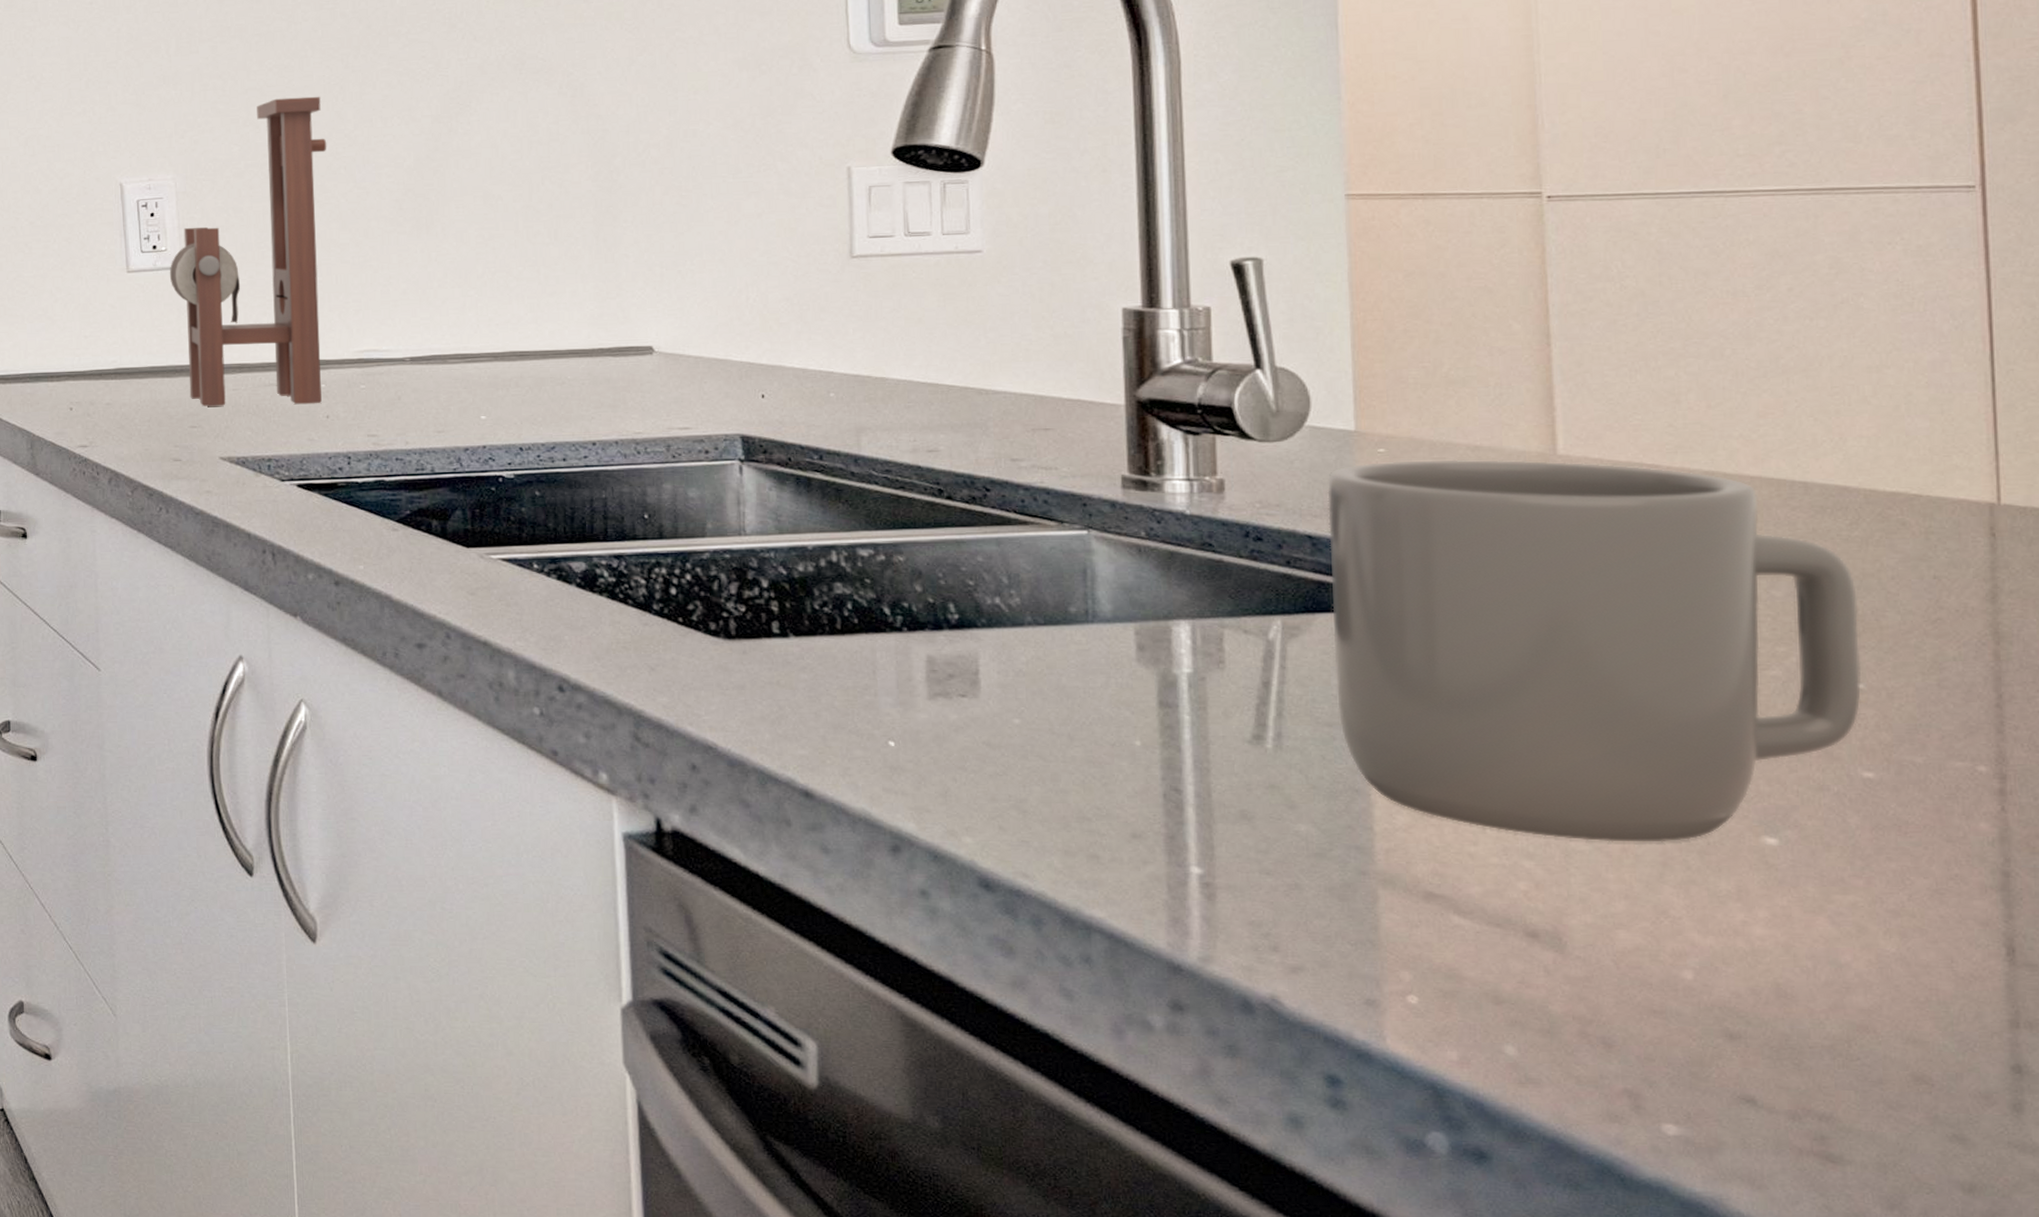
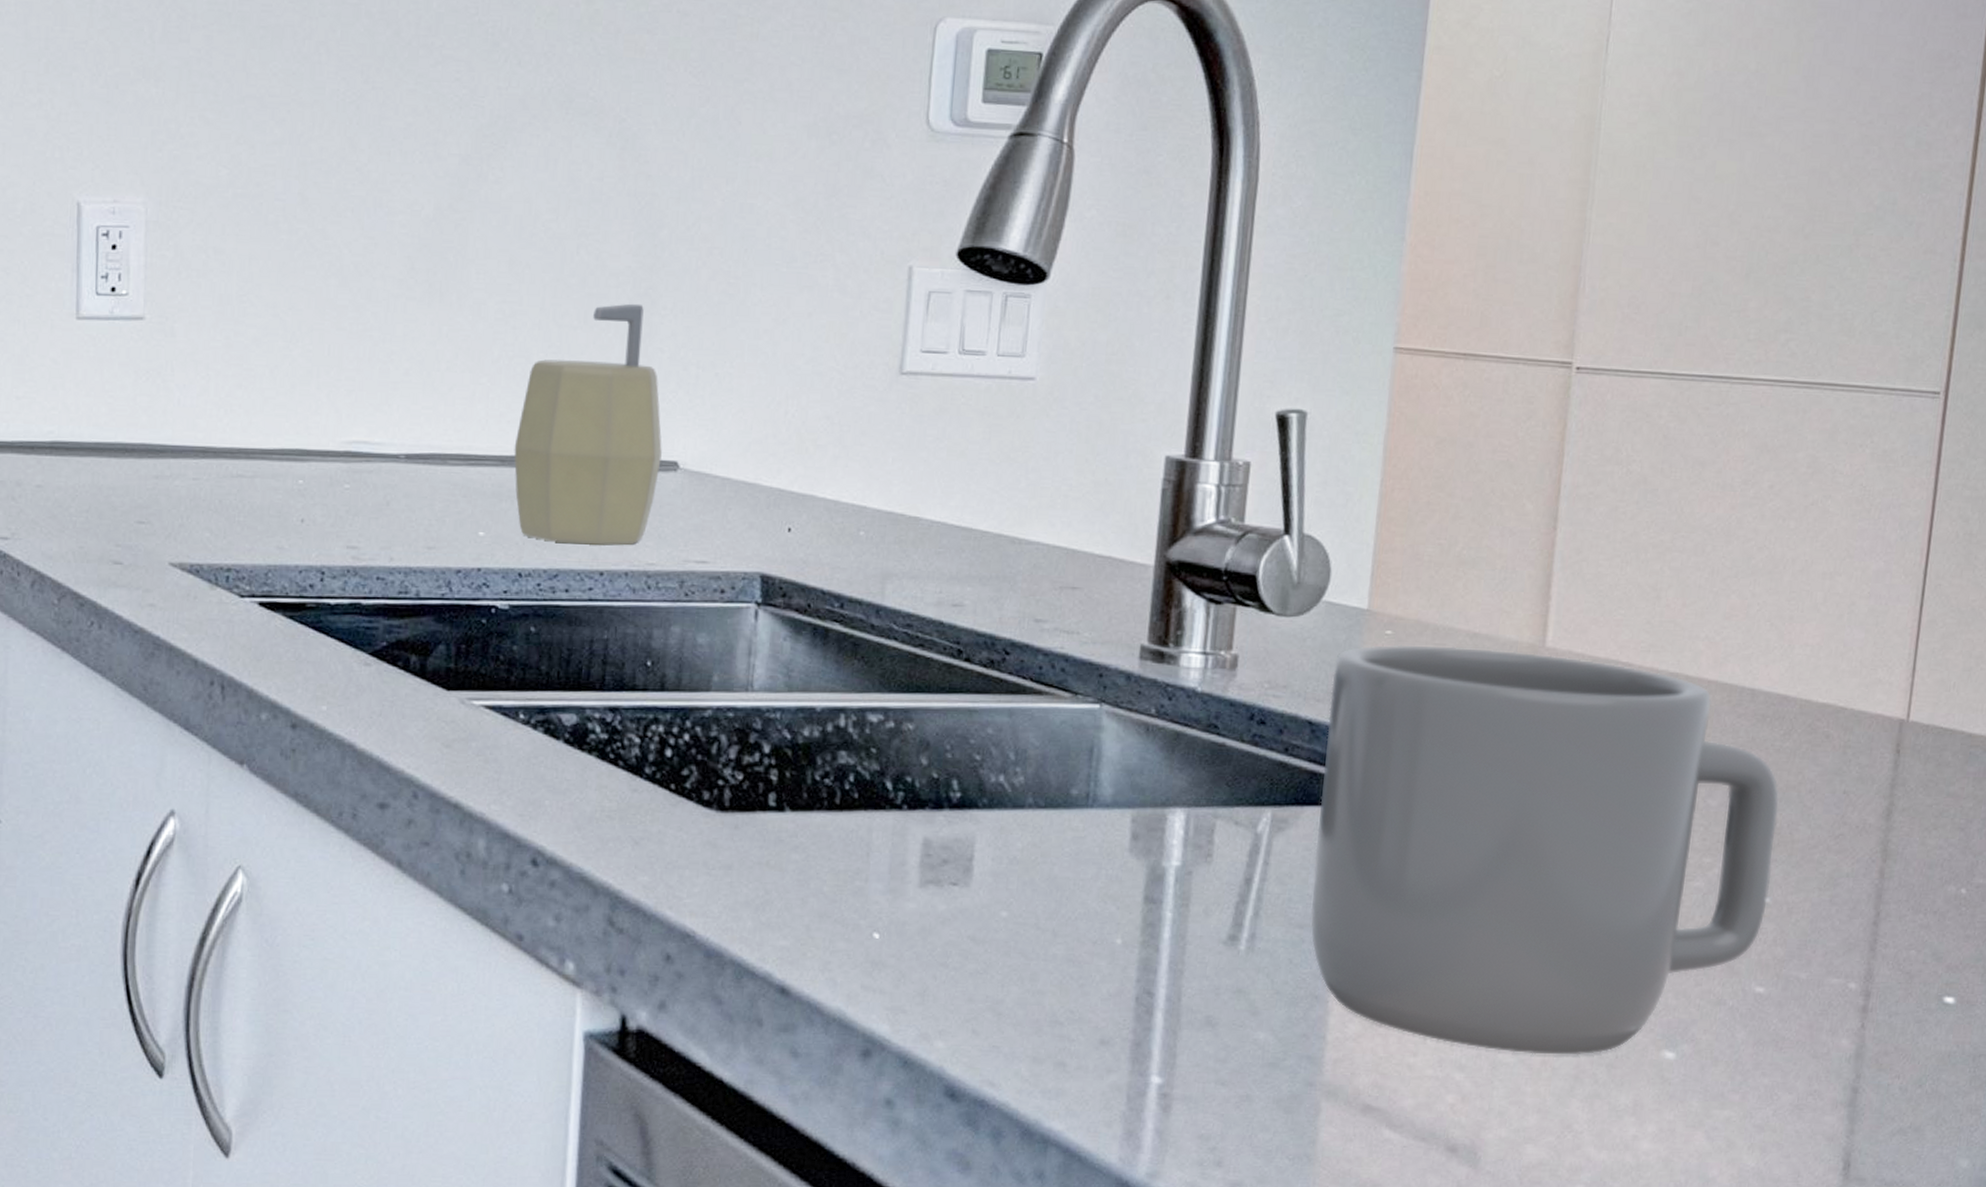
paper towel holder: present [169,96,327,407] -> none [128,112,334,504]
soap dispenser: none [504,220,637,421] -> present [514,303,662,546]

